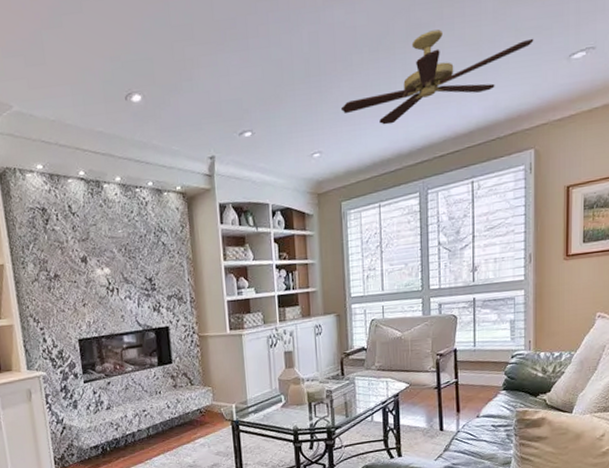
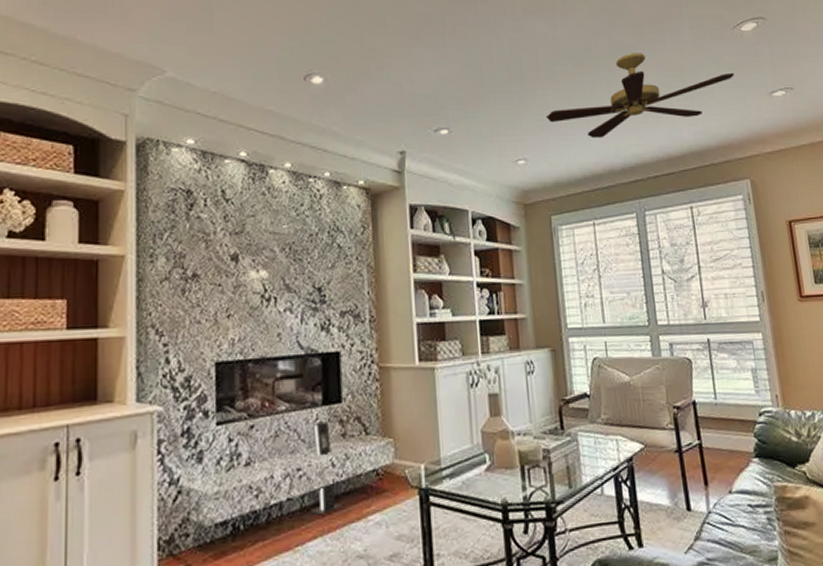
speaker: none [152,377,176,441] -> present [310,421,342,516]

